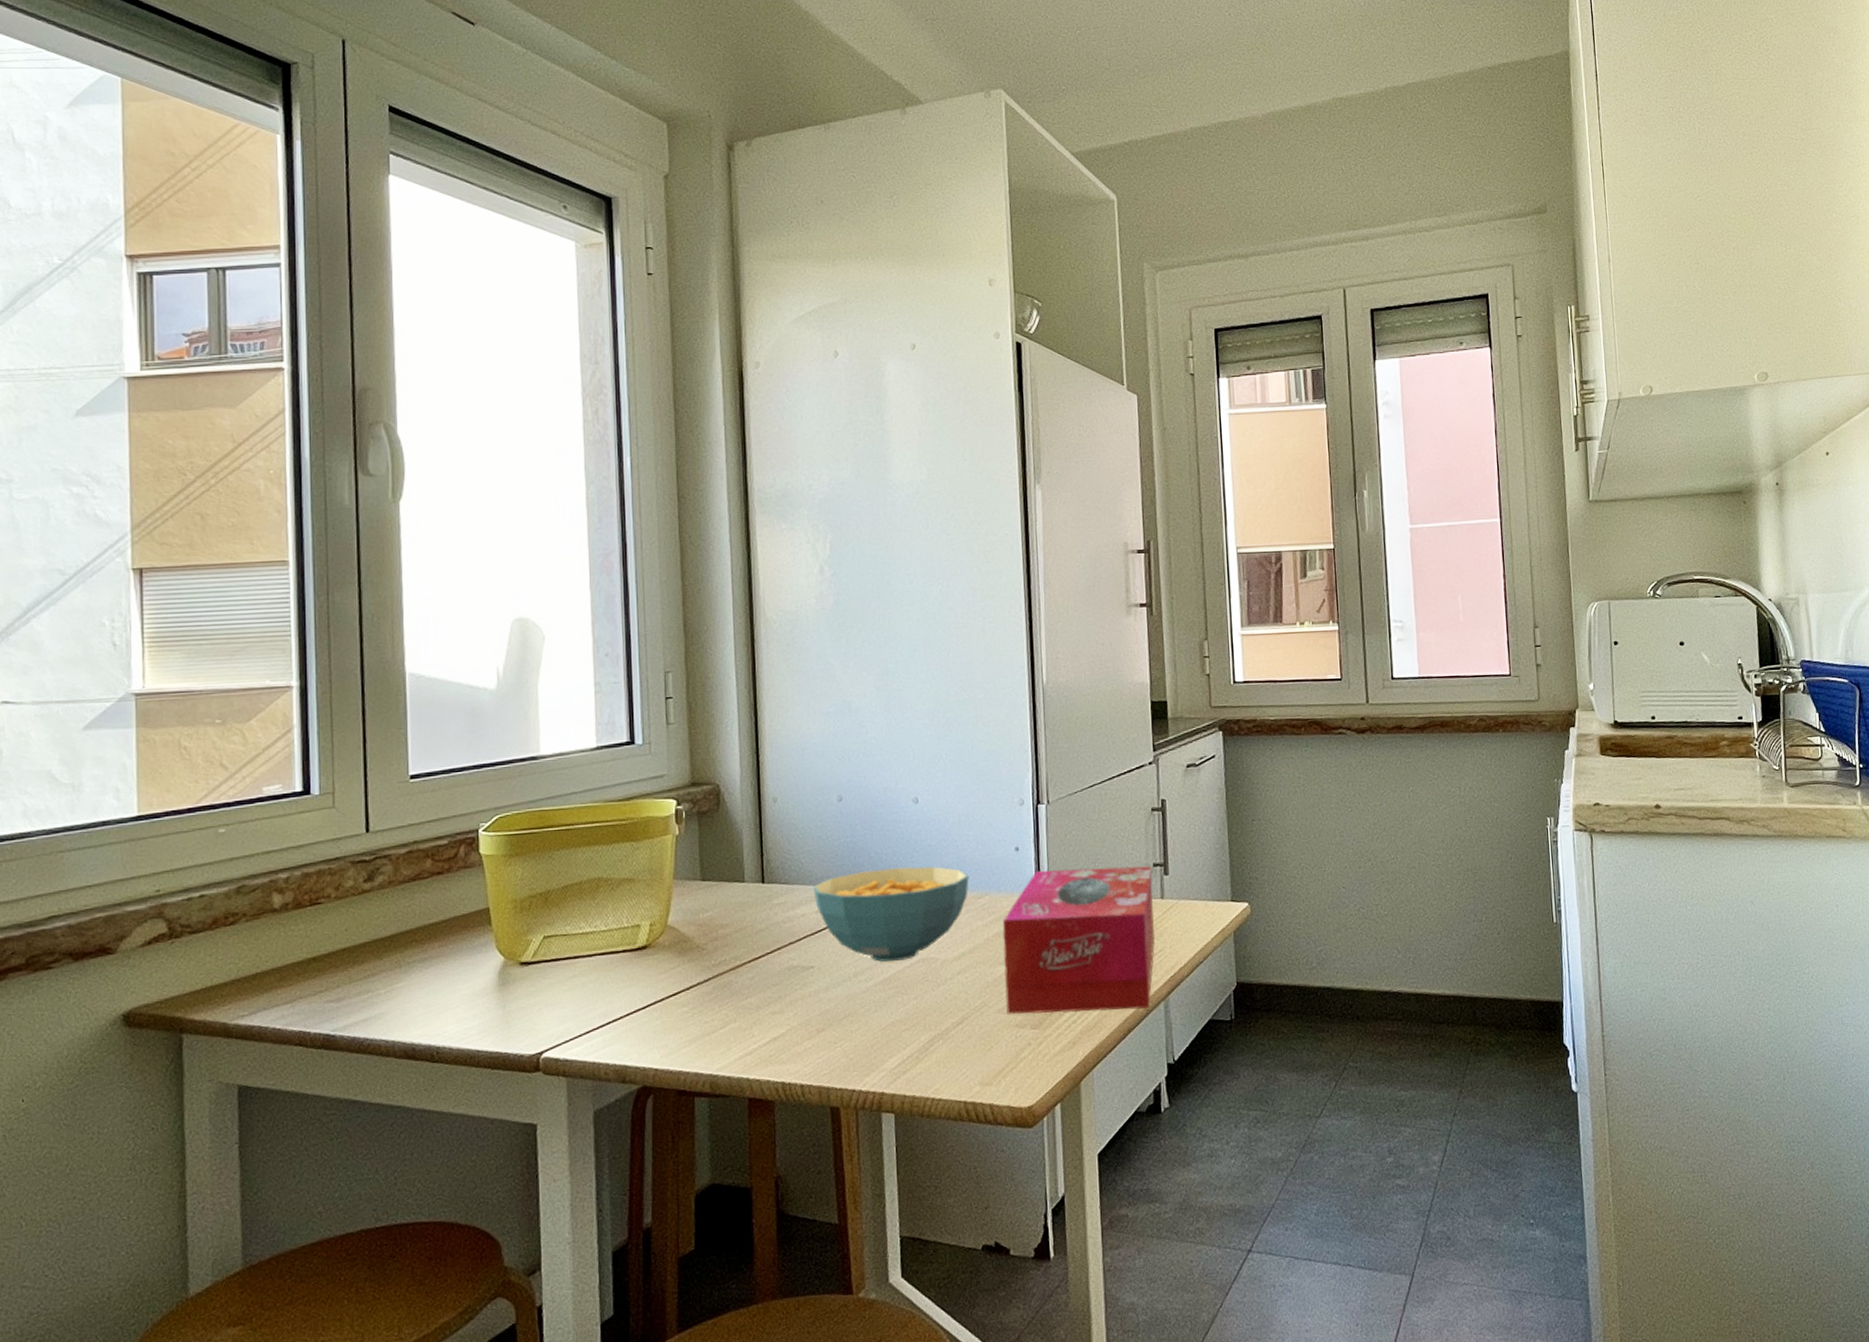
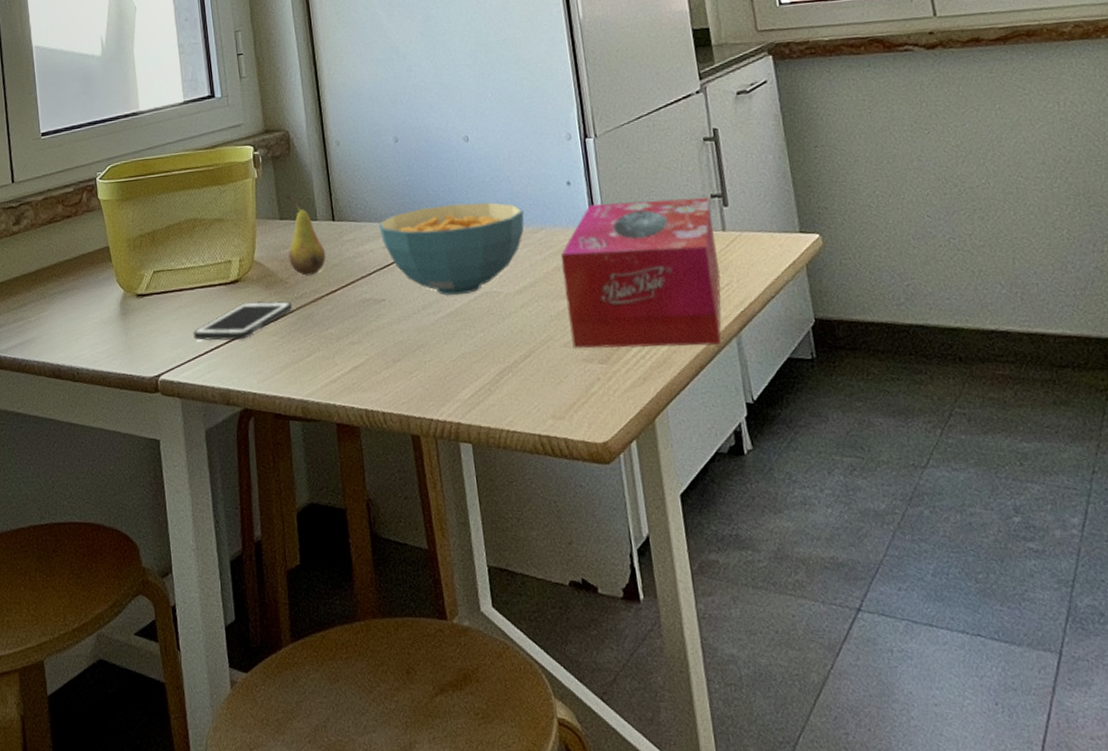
cell phone: none [587,969,709,1013] -> present [193,301,293,341]
fruit: none [707,853,752,942] -> present [287,194,326,276]

